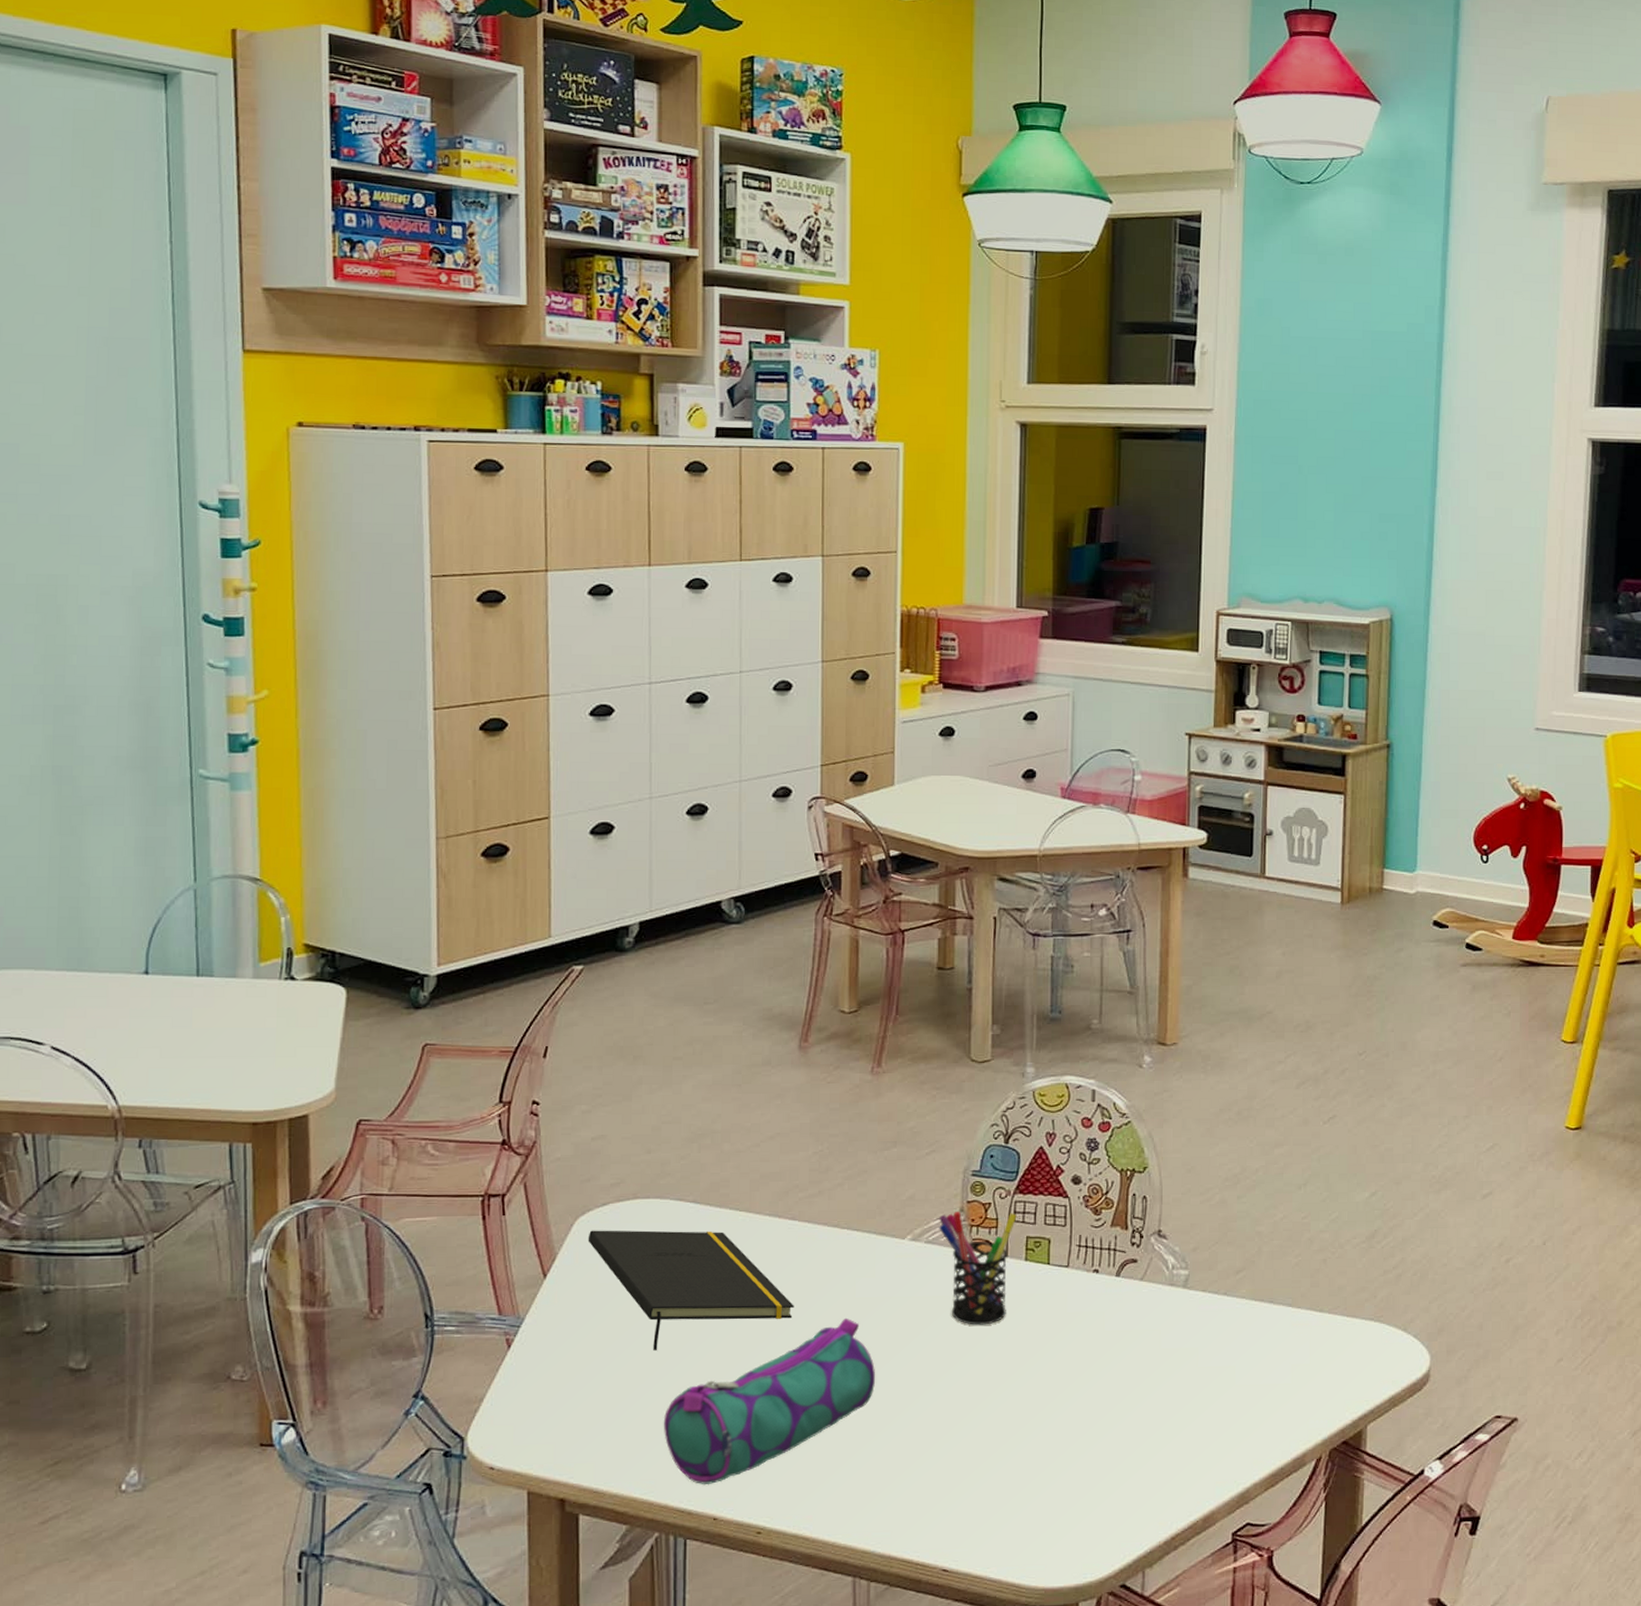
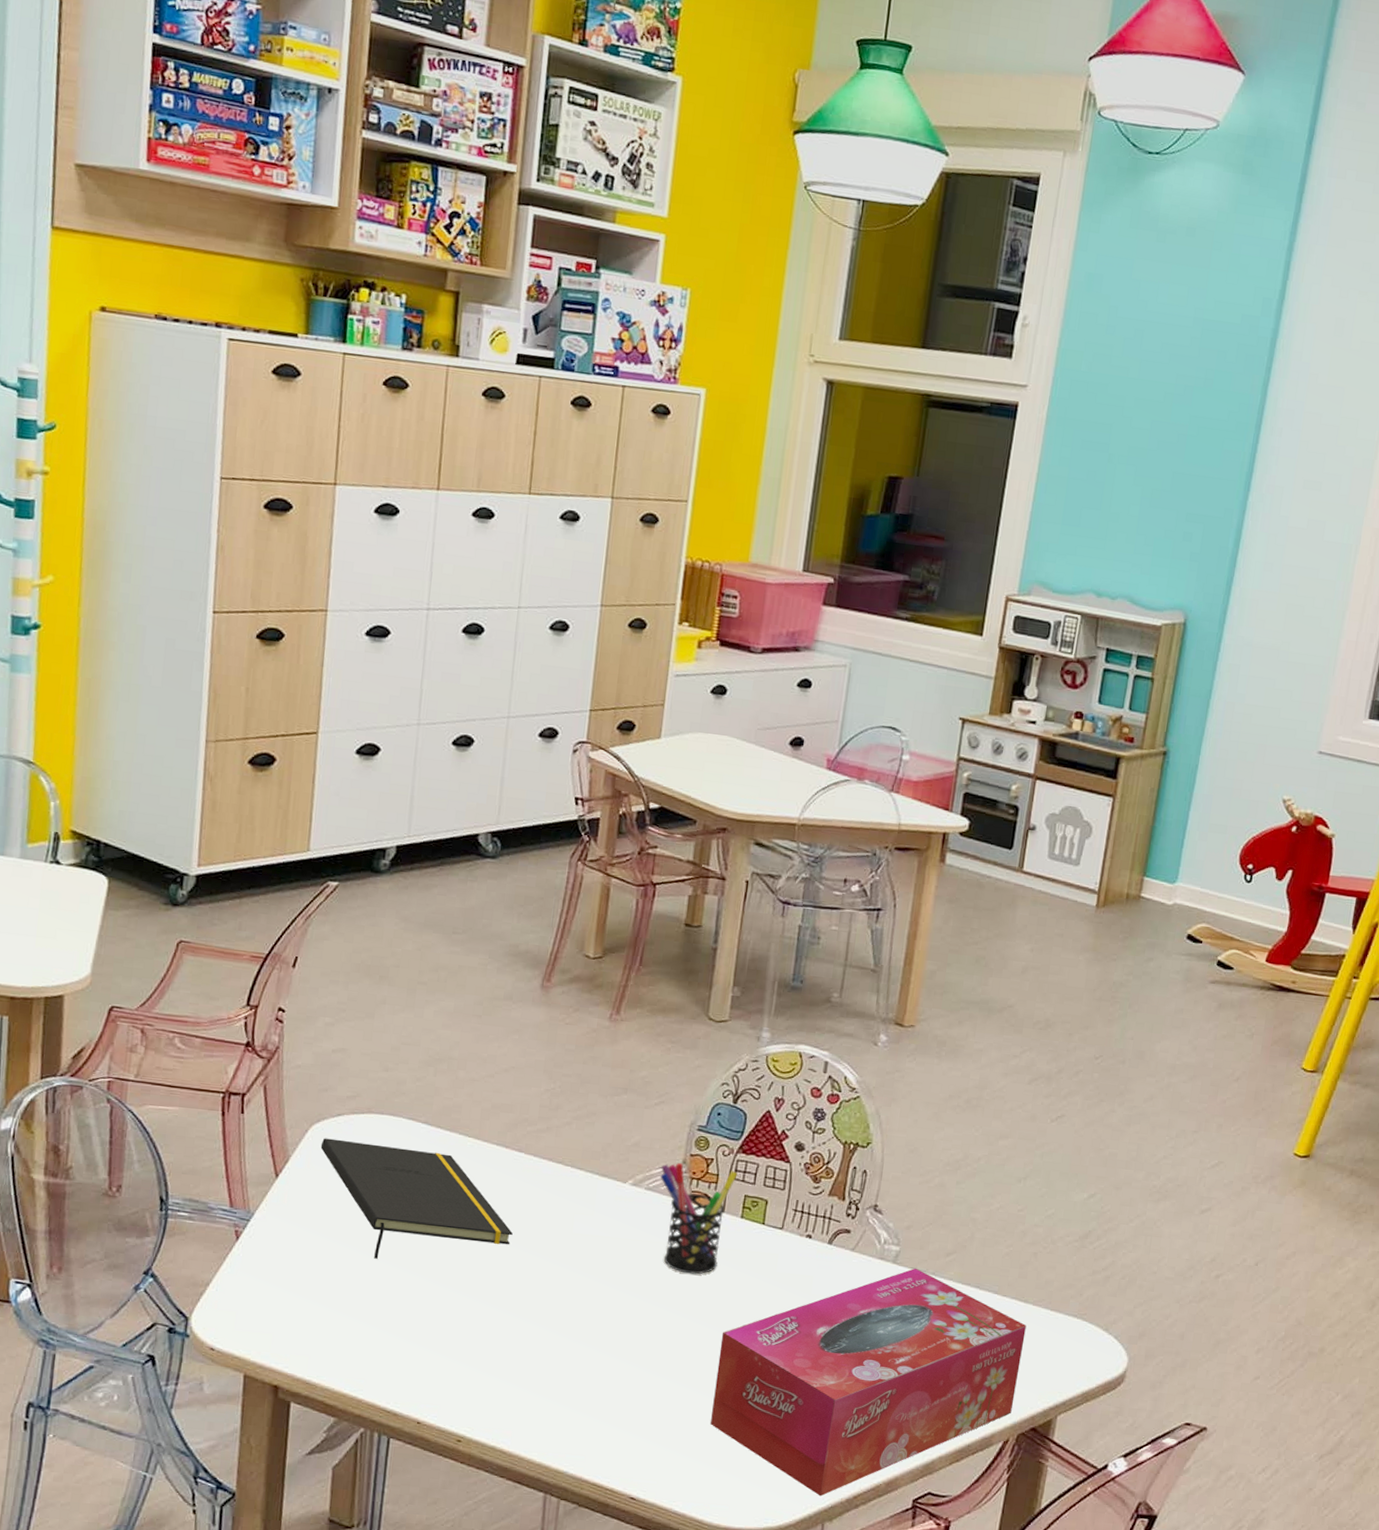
pencil case: present [664,1317,875,1485] -> none [377,1250,585,1391]
tissue box: none [1017,1290,1325,1542] -> present [711,1268,1027,1497]

